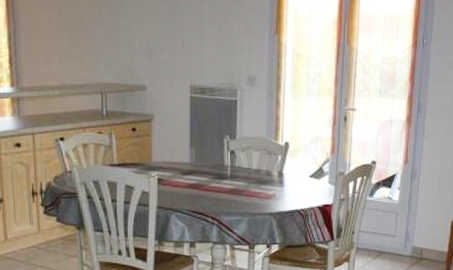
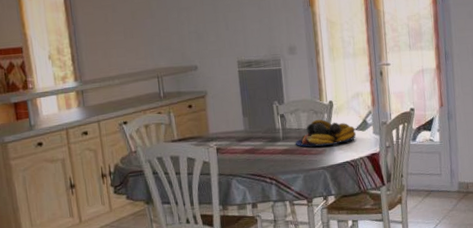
fruit bowl: none [244,160,310,191] -> present [296,119,357,148]

